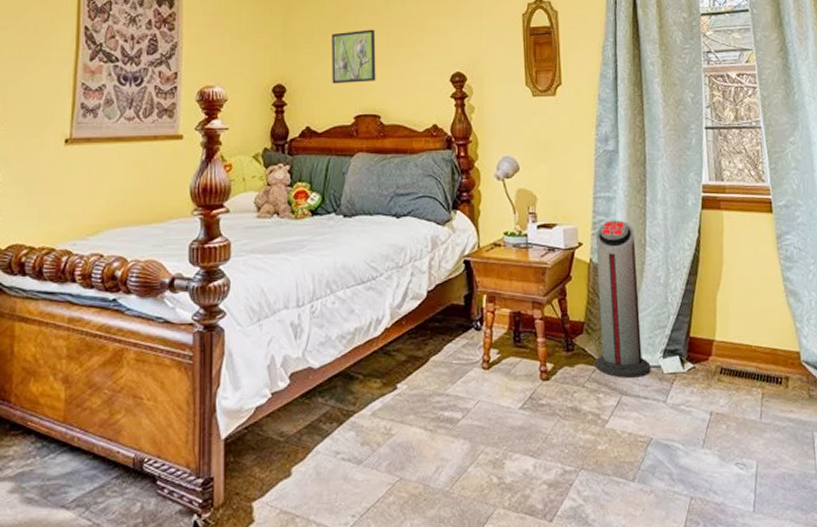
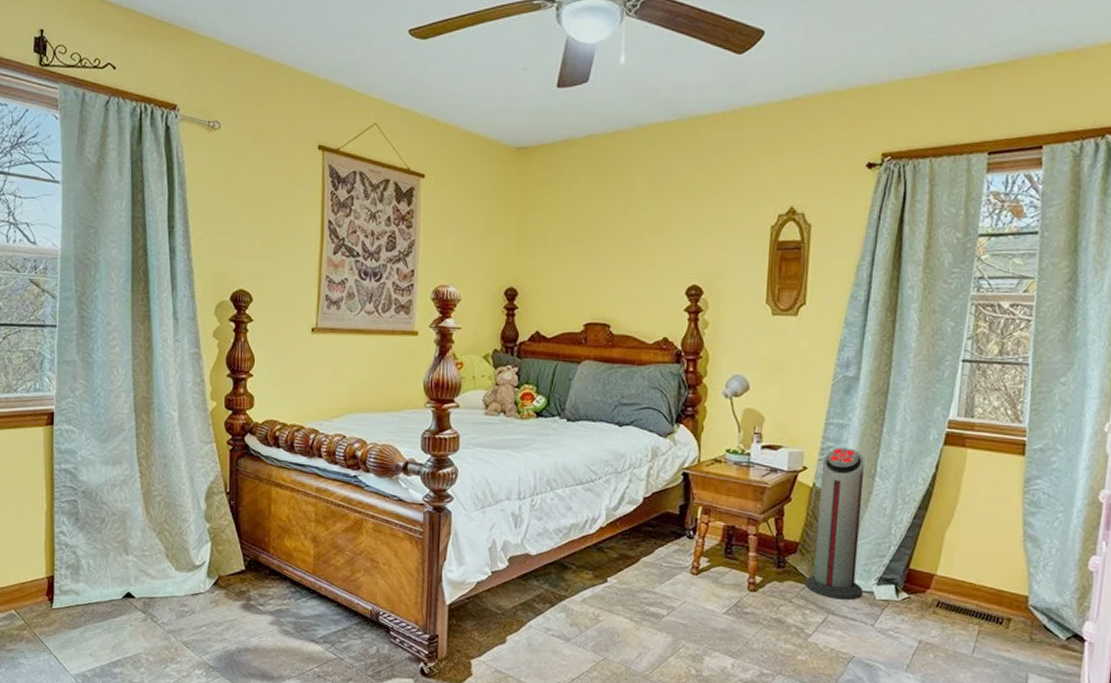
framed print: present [332,29,376,84] -> none [564,235,612,291]

